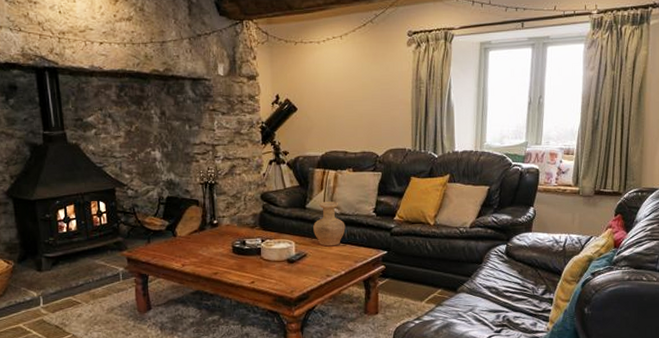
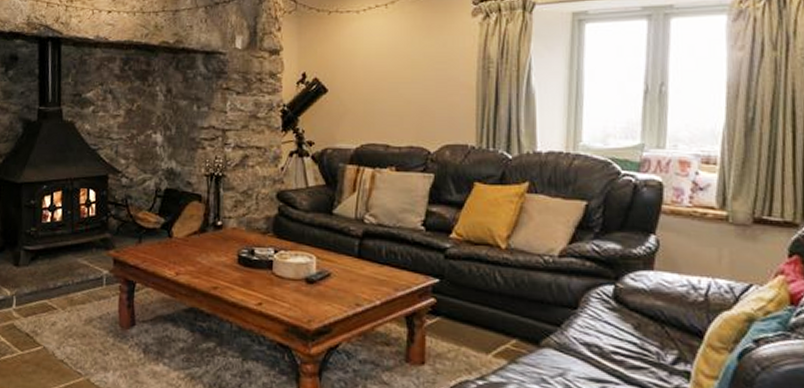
vase: present [313,201,346,247] -> none [341,207,383,266]

